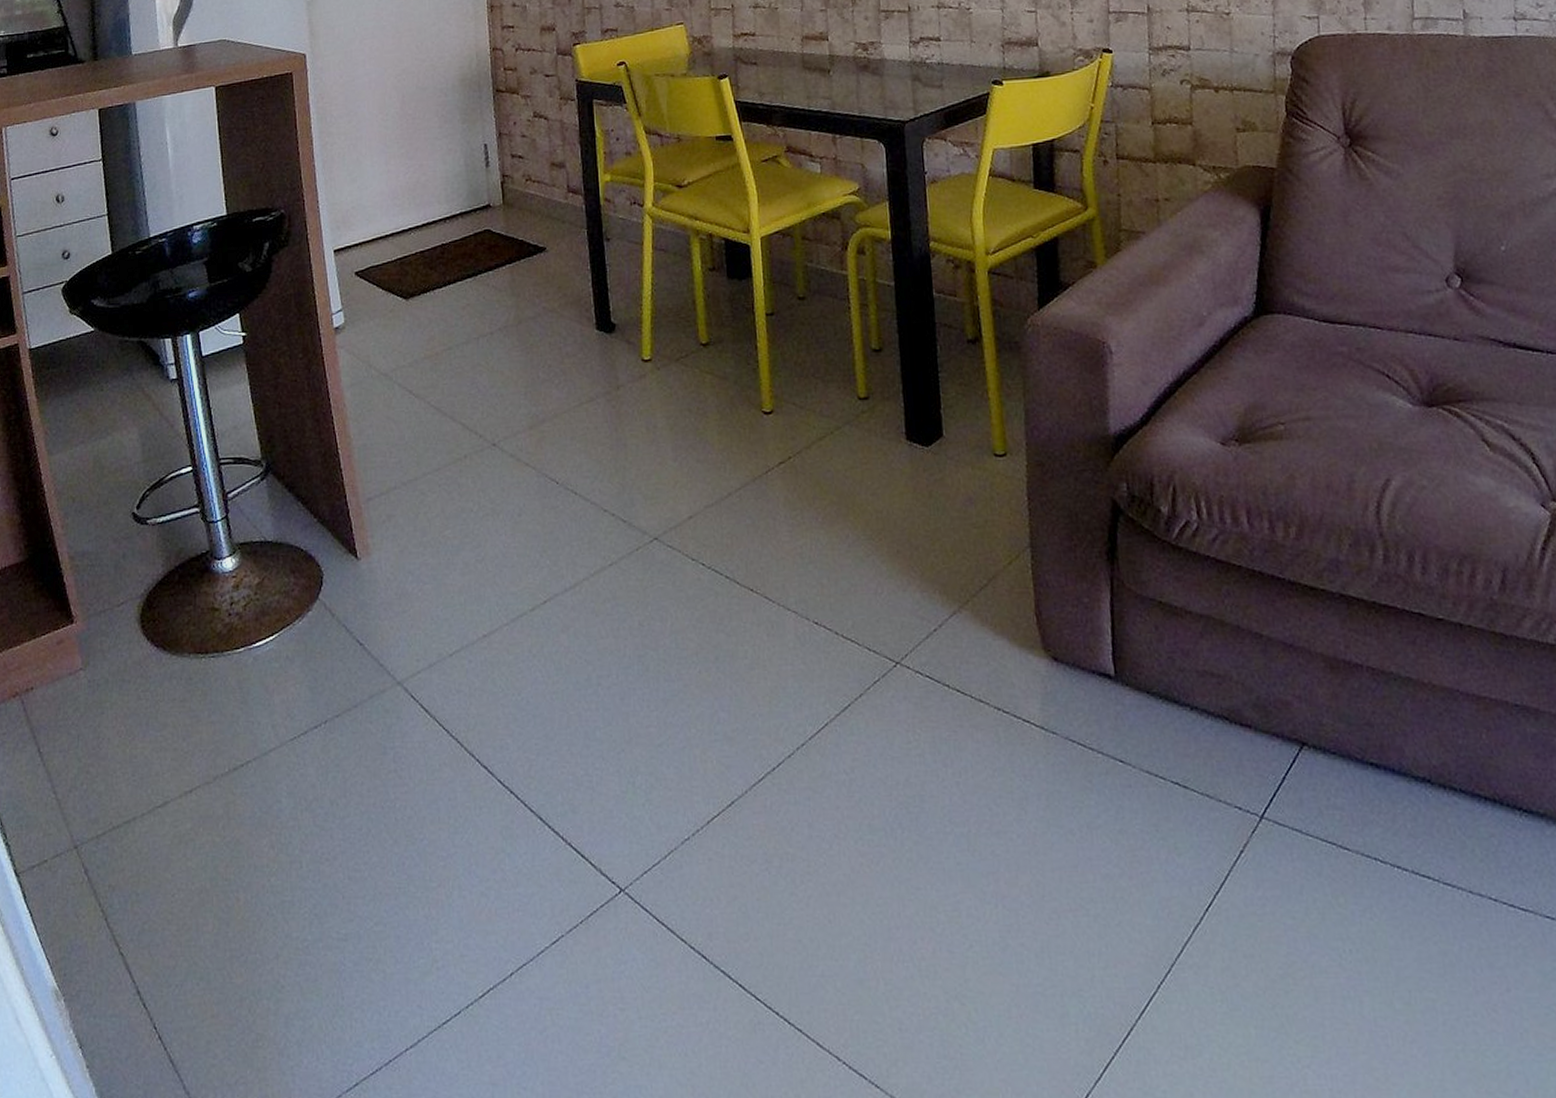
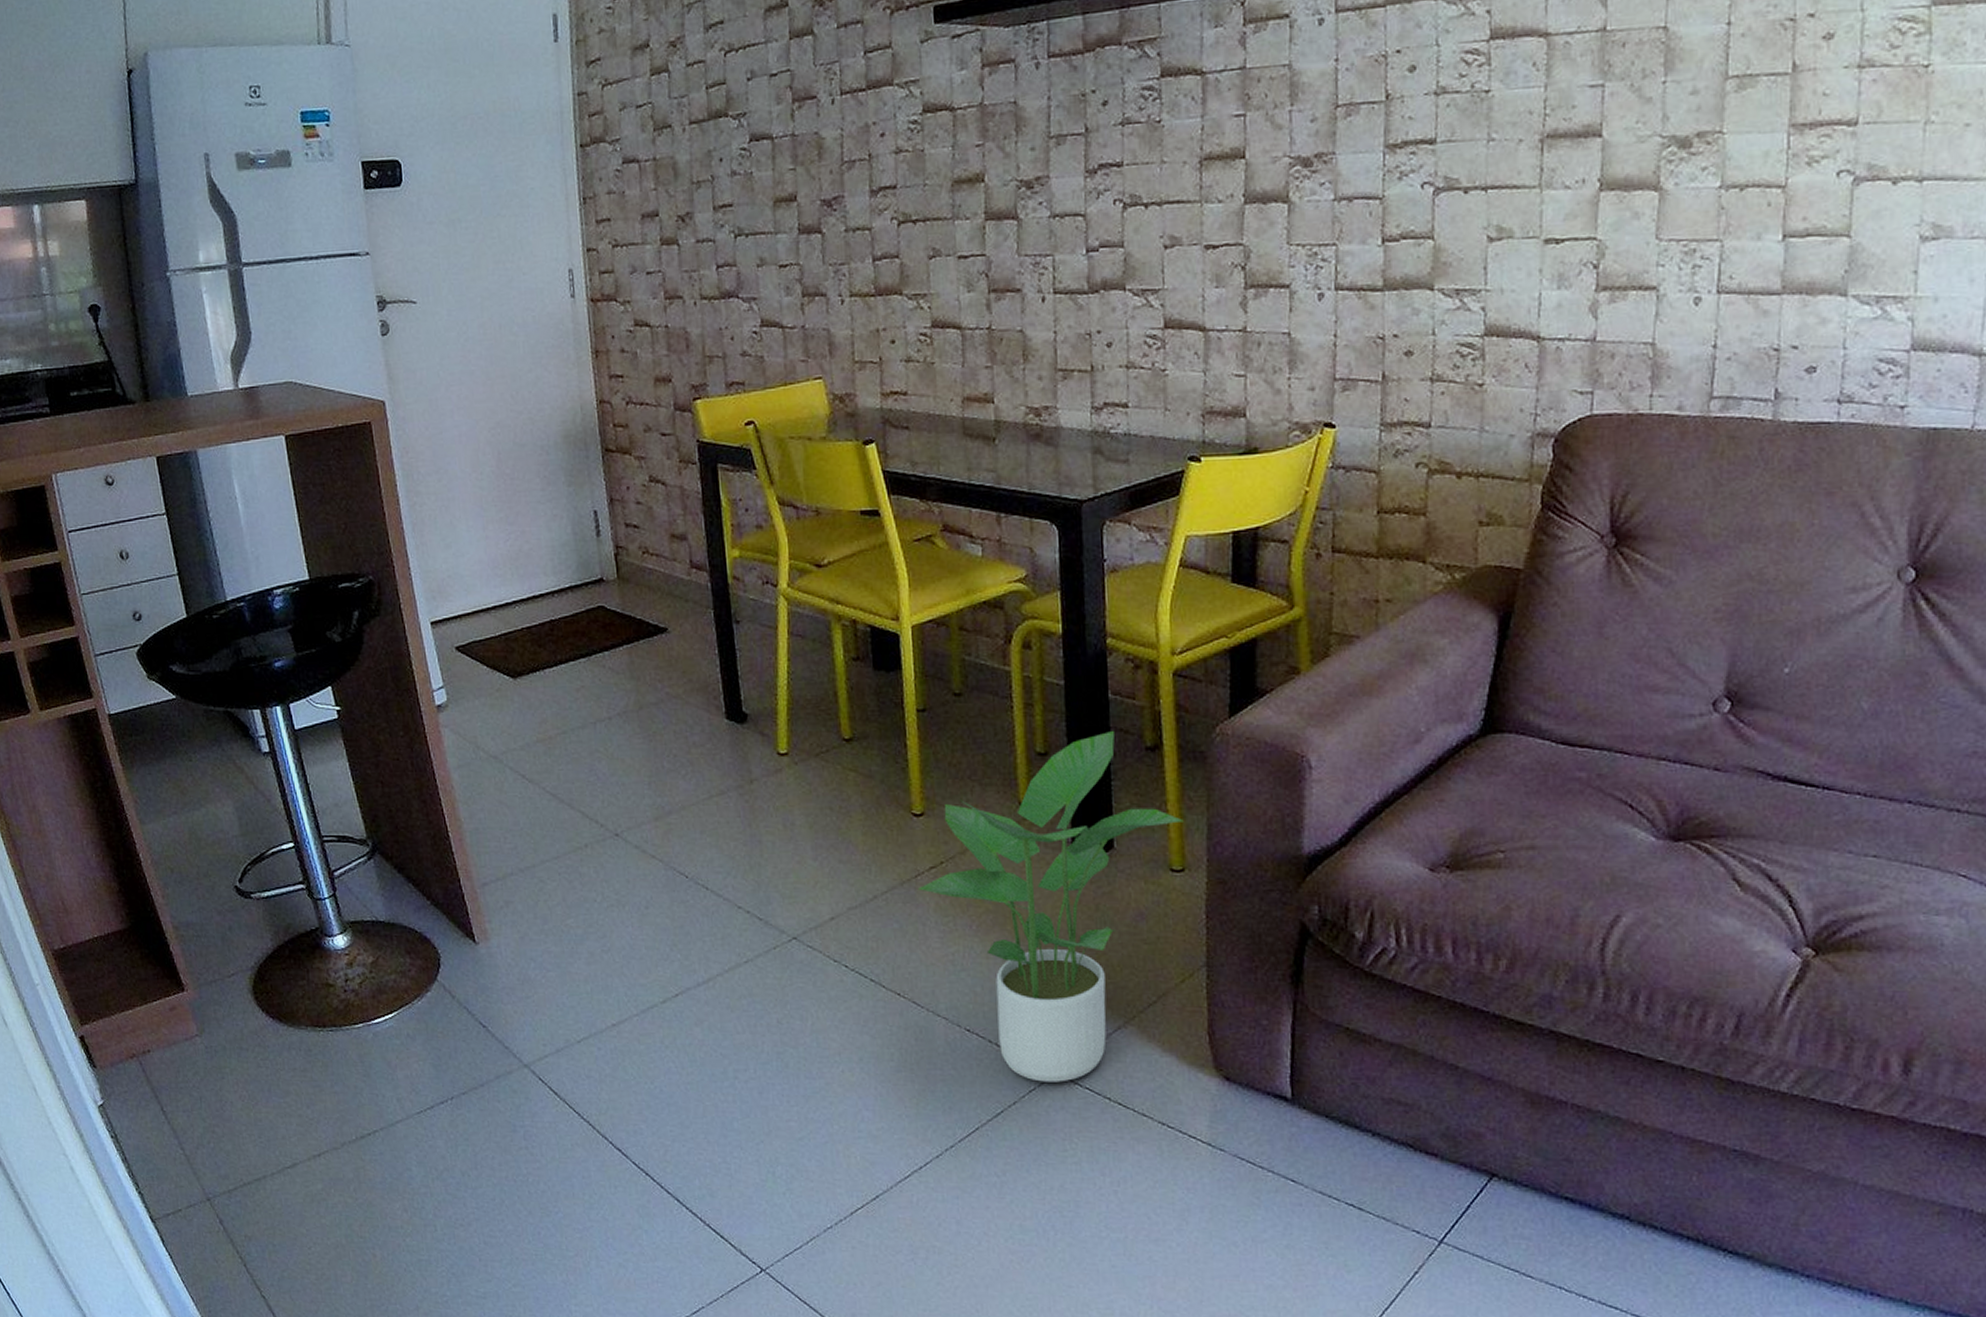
potted plant: none [768,327,1004,672] -> present [917,731,1184,1082]

